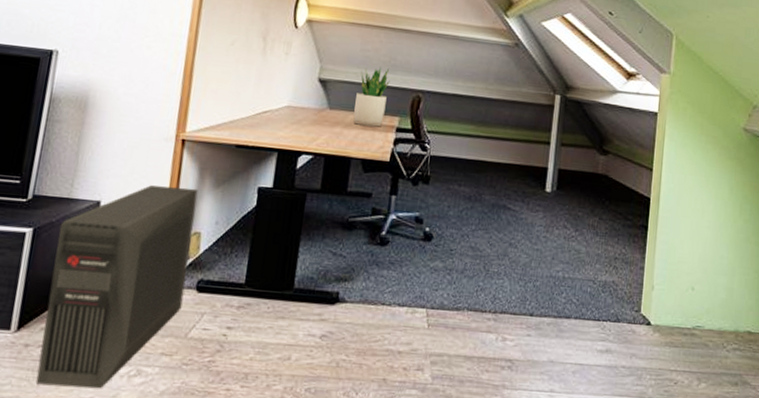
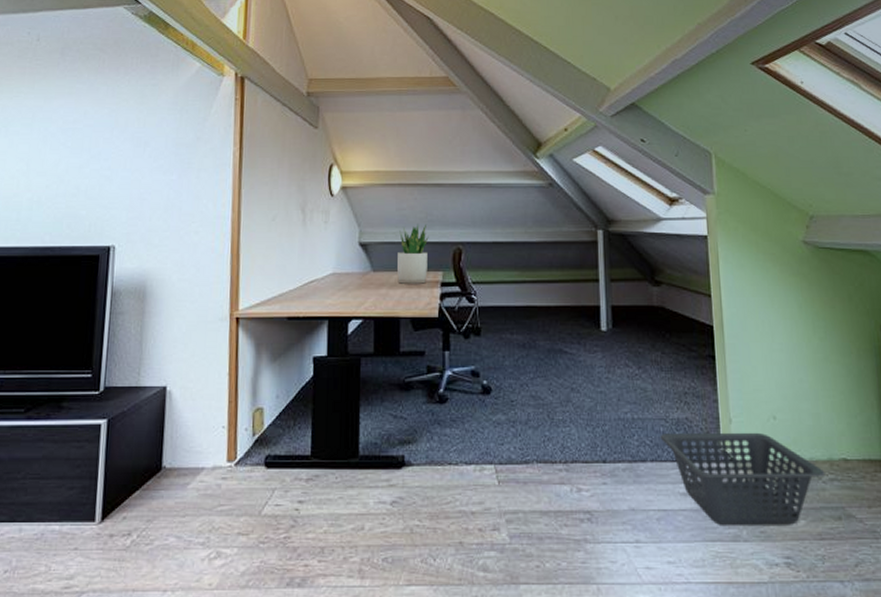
computer tower: present [35,185,198,389] -> none [123,365,256,574]
laundry basket: none [586,294,730,387] -> present [660,432,825,527]

